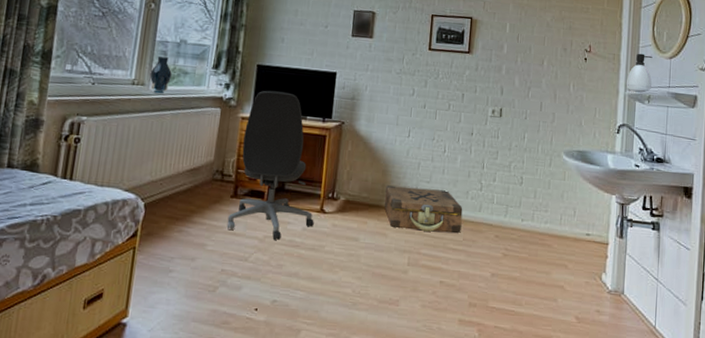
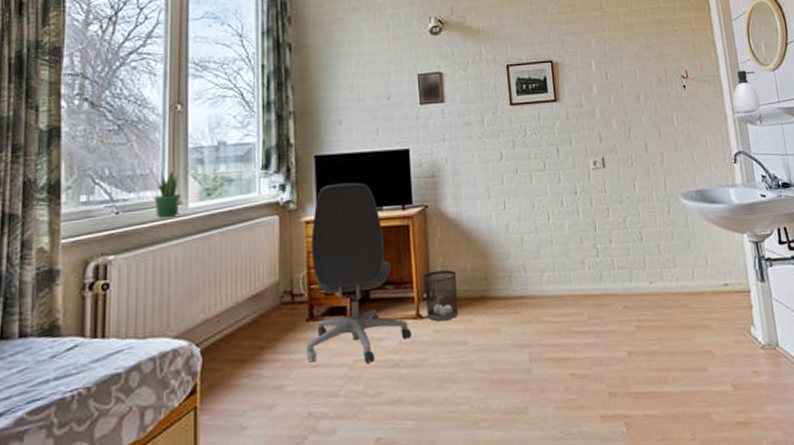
planter: none [123,56,146,95] -> present [154,171,181,219]
vase: present [149,56,173,94] -> none [186,166,214,212]
waste bin: none [329,176,359,219] -> present [422,270,459,322]
suitcase: present [384,185,463,233] -> none [488,264,584,320]

